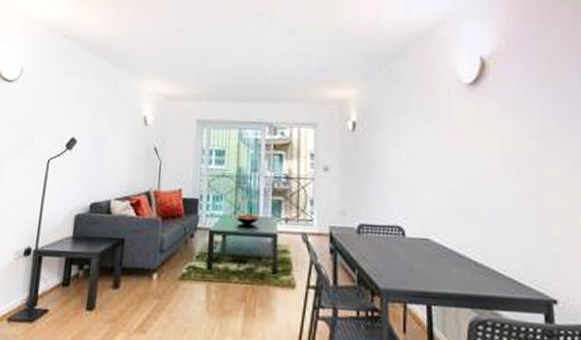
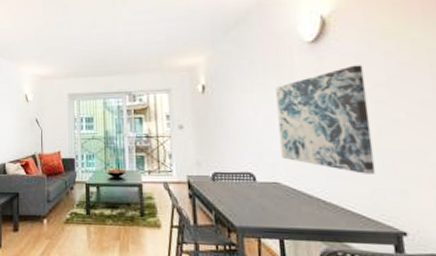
wall art: none [431,113,529,234] -> present [275,65,376,174]

